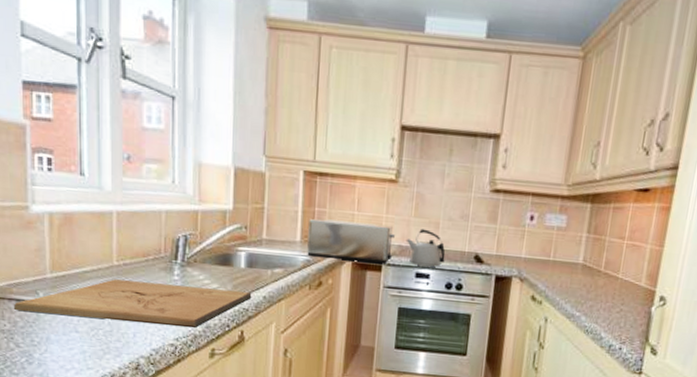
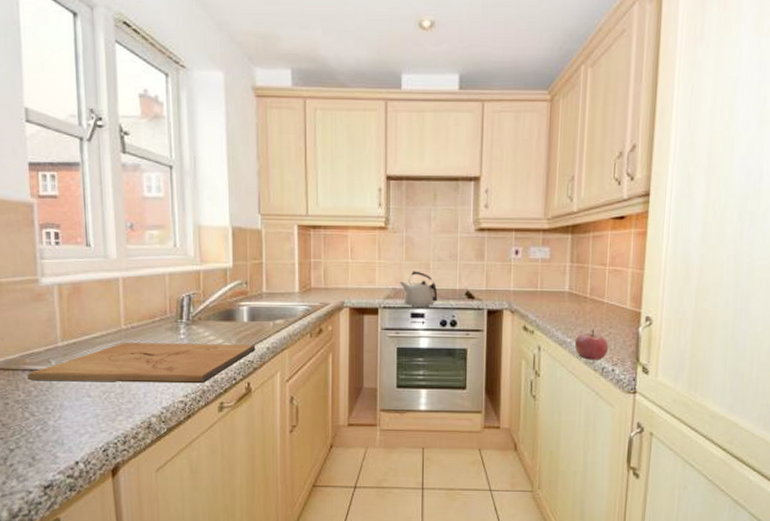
toaster: present [307,218,395,264] -> none [306,269,388,308]
fruit: none [582,304,619,337] -> present [574,329,609,360]

